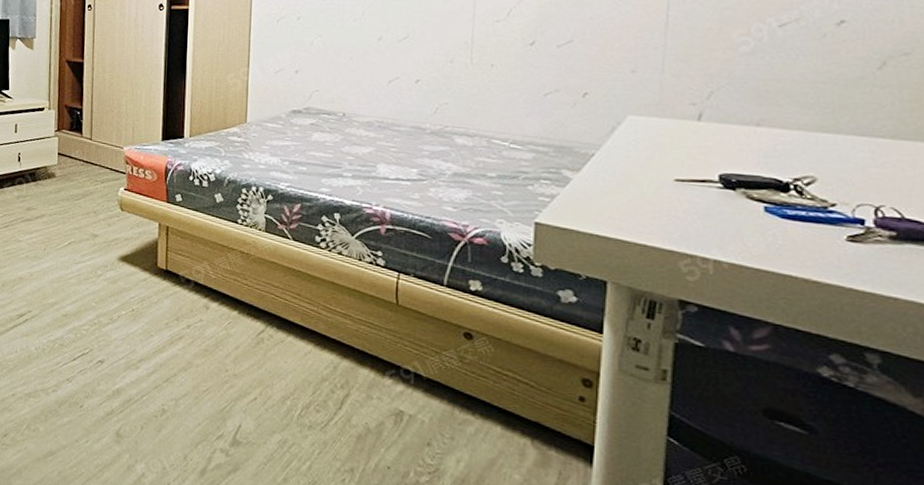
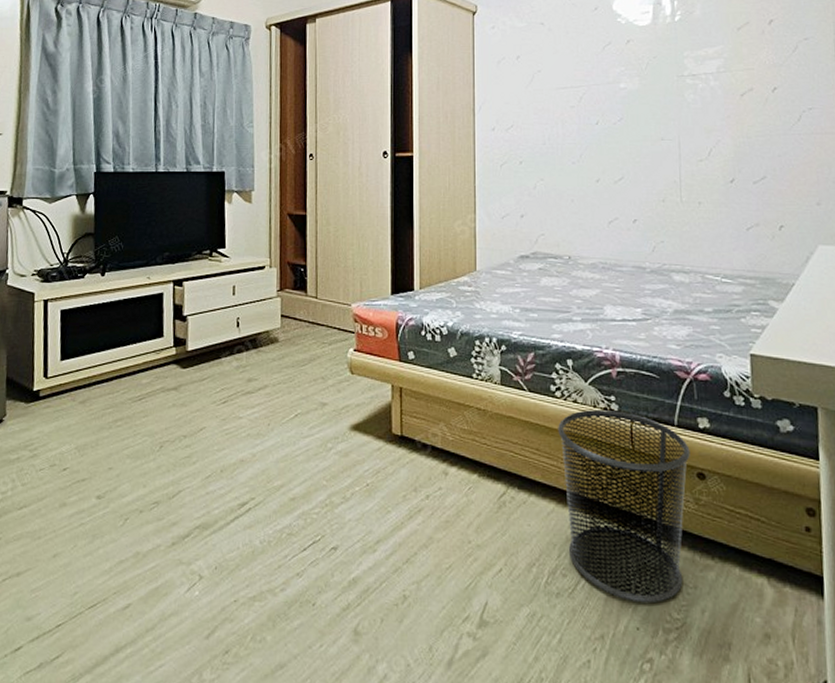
waste bin: none [320,262,458,447] -> present [558,410,690,603]

